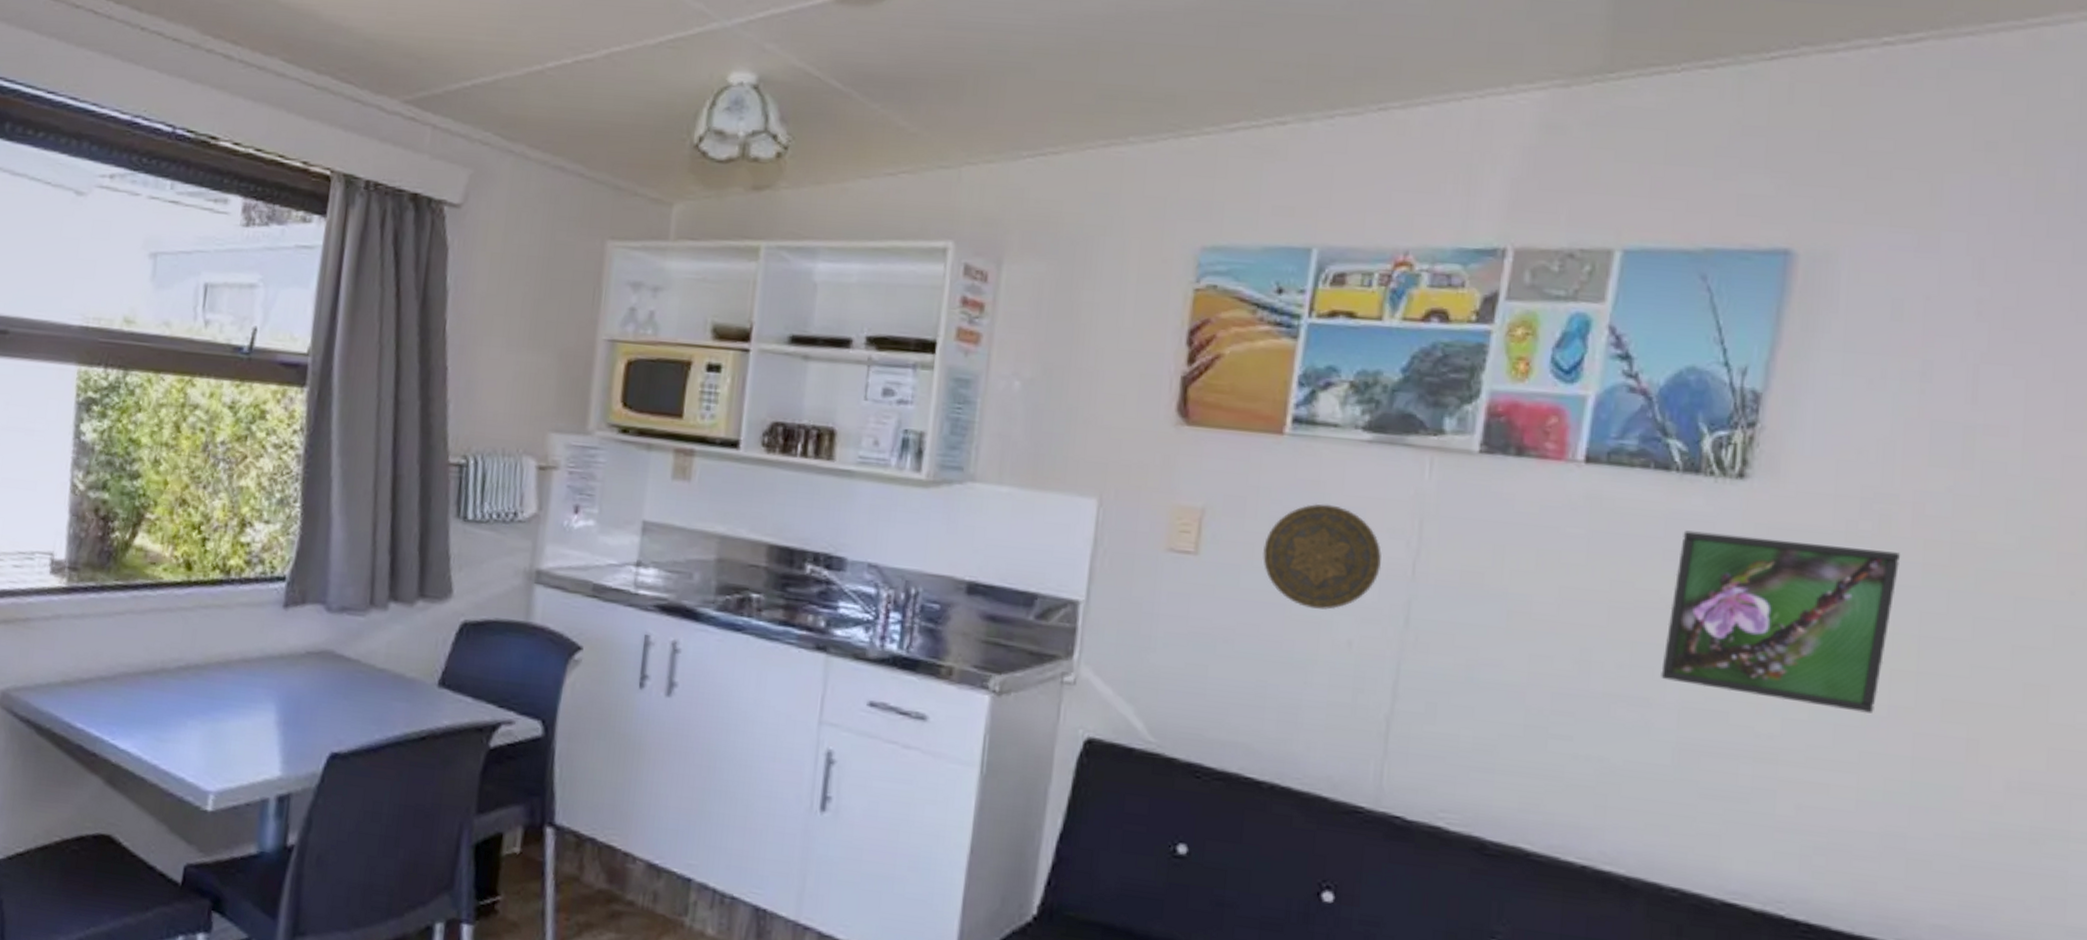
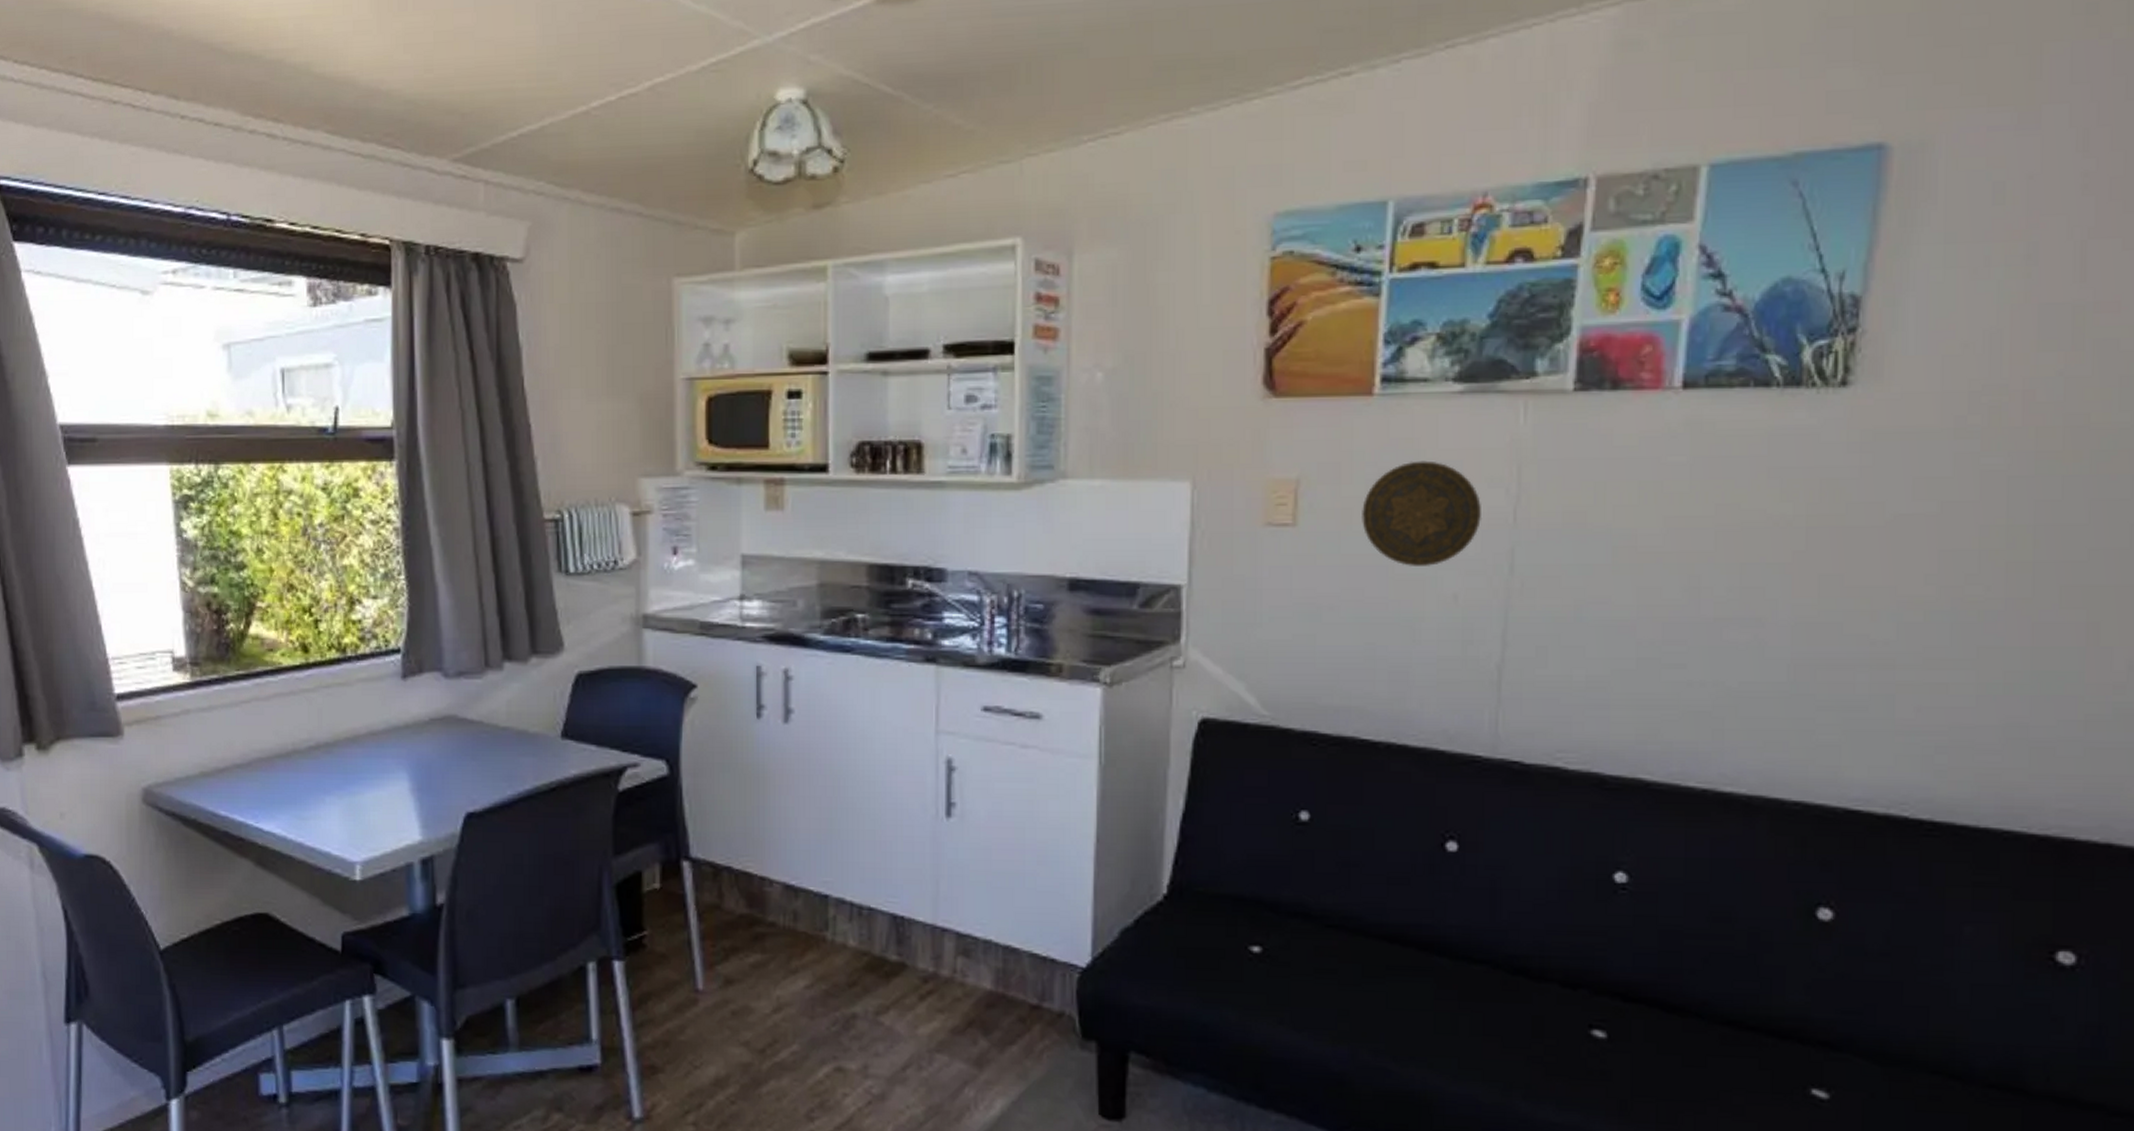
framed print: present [1661,530,1900,714] -> none [1772,443,2011,608]

